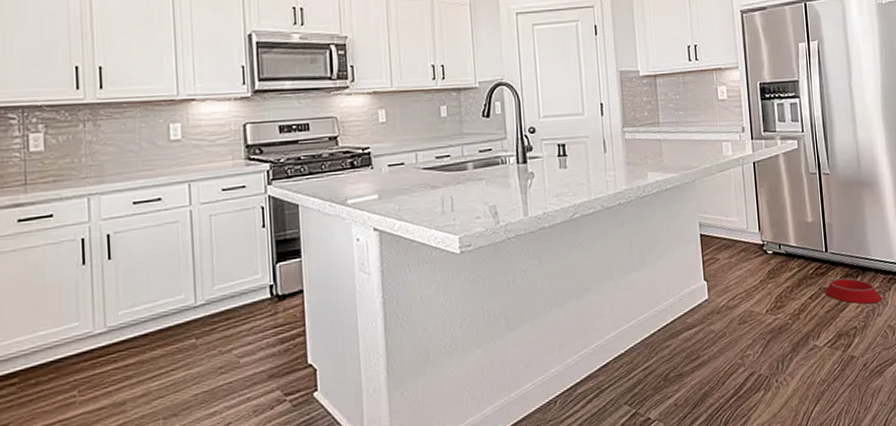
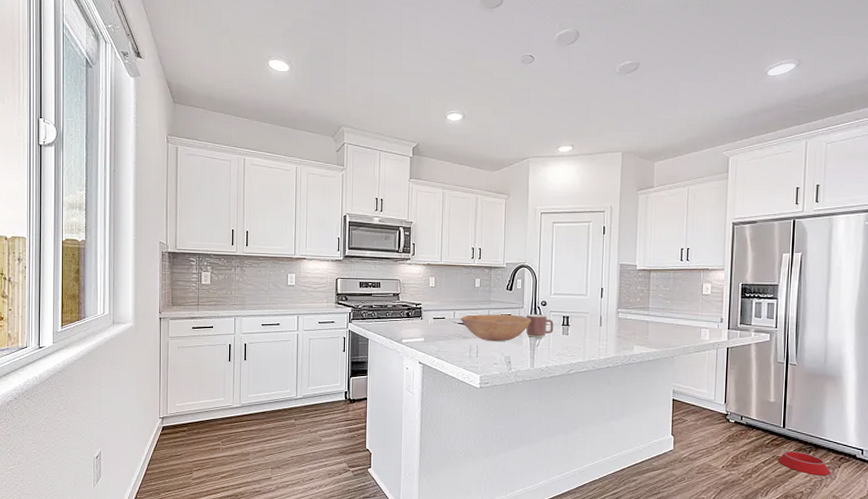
bowl: none [425,149,518,189] -> present [461,314,531,342]
mug: none [510,145,548,177] -> present [526,314,554,338]

